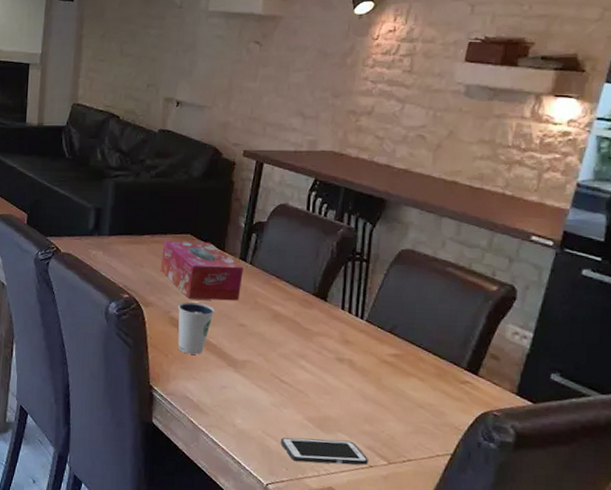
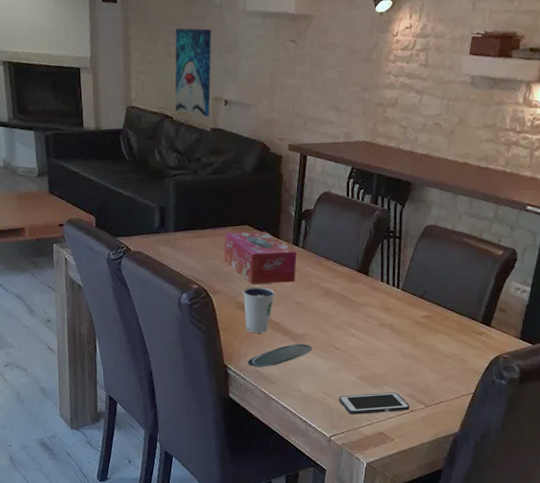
wall art: none [122,27,169,117] -> present [175,28,212,117]
oval tray: none [177,370,254,394] -> present [248,344,313,368]

